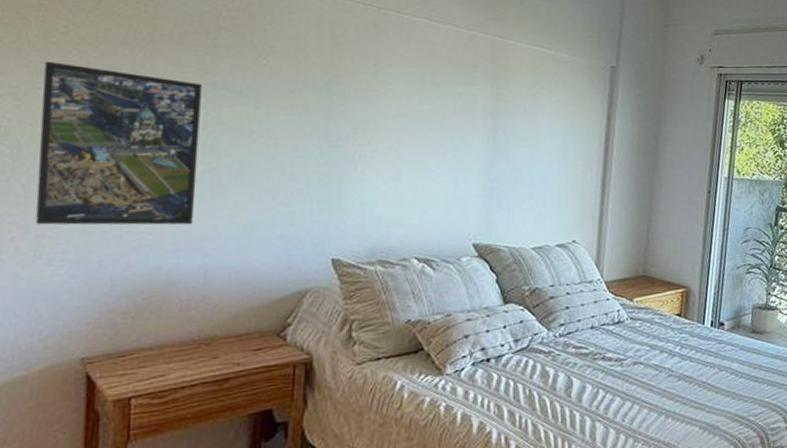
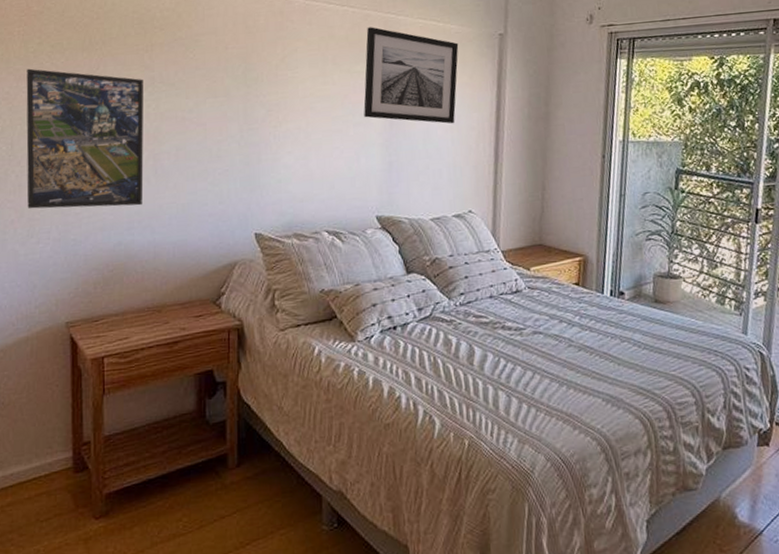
wall art: none [464,48,569,153] -> present [363,27,459,124]

